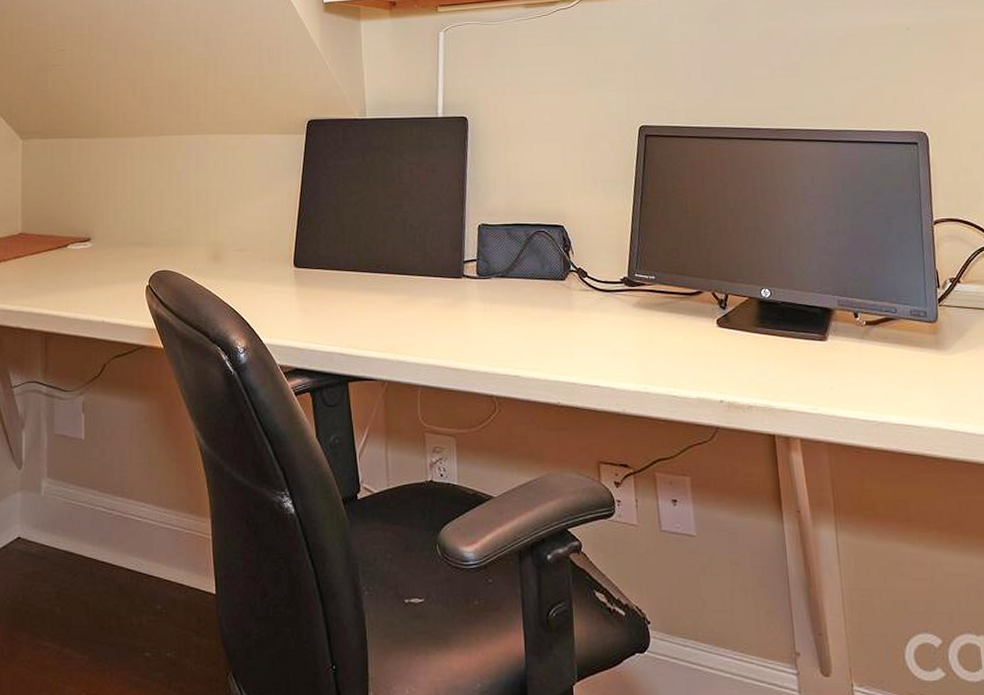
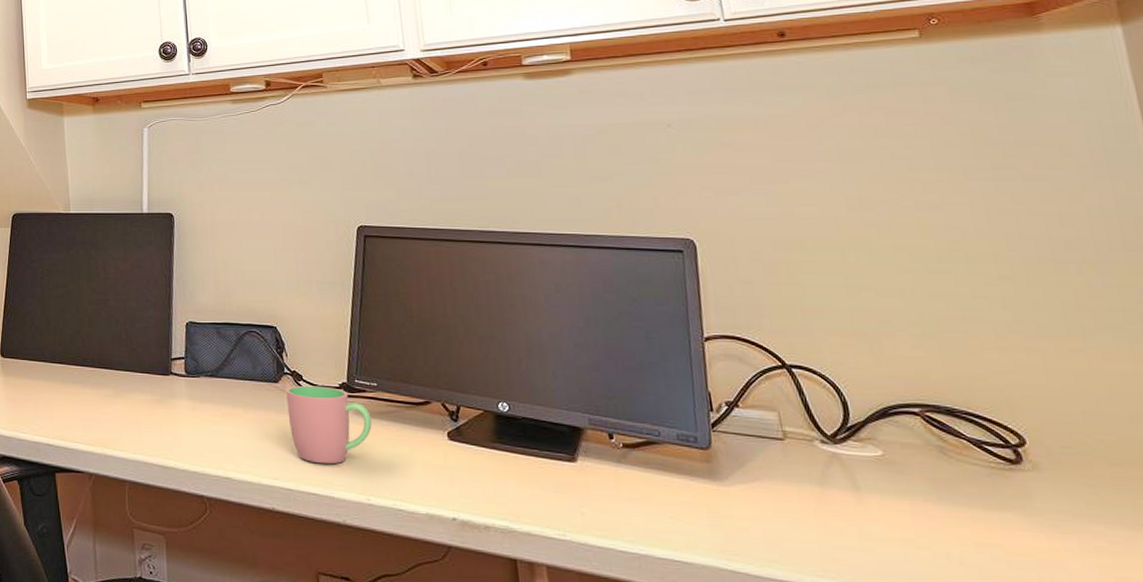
cup: none [572,281,650,357] -> present [286,385,372,465]

